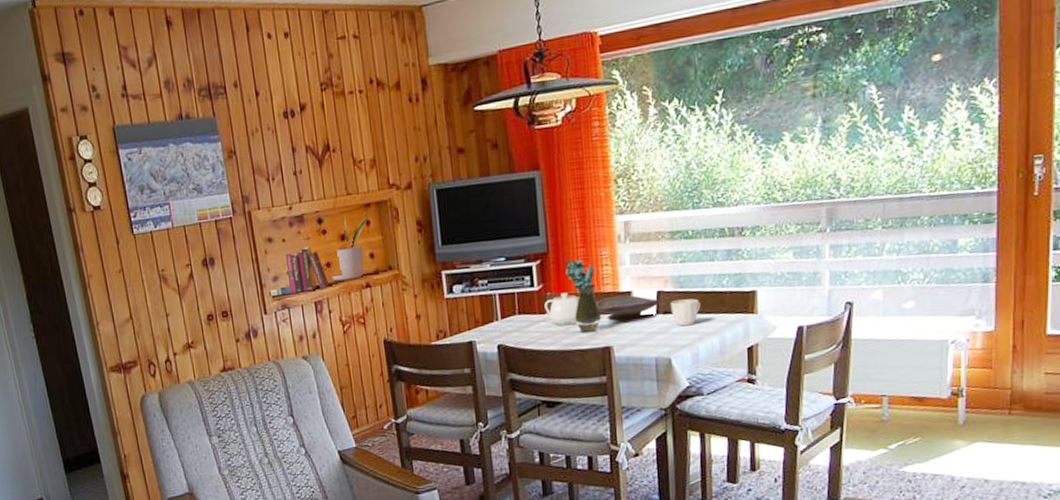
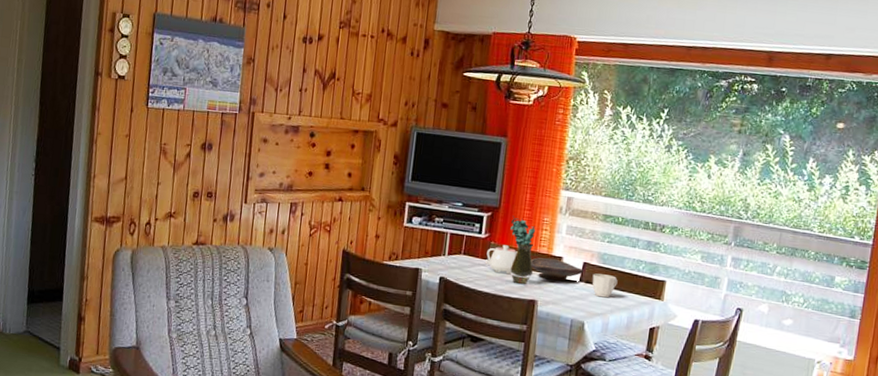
books: present [267,246,330,298] -> none [250,153,308,194]
potted plant: present [332,214,371,283] -> none [310,135,357,193]

